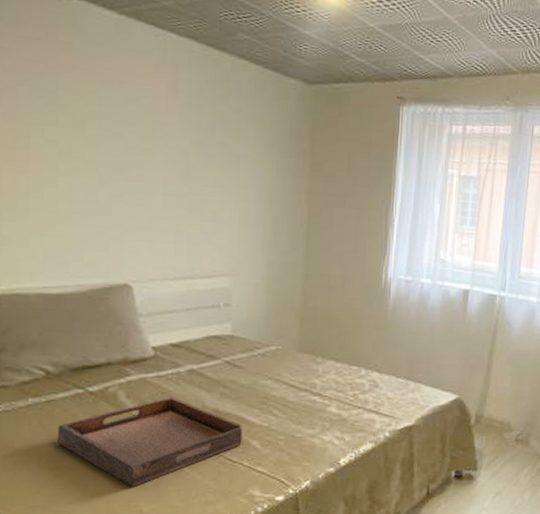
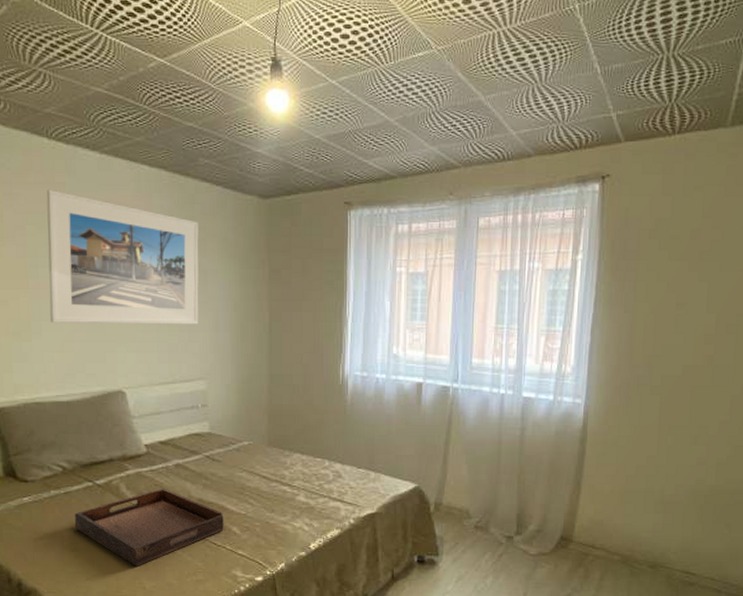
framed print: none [42,47,232,215] -> present [46,189,199,325]

